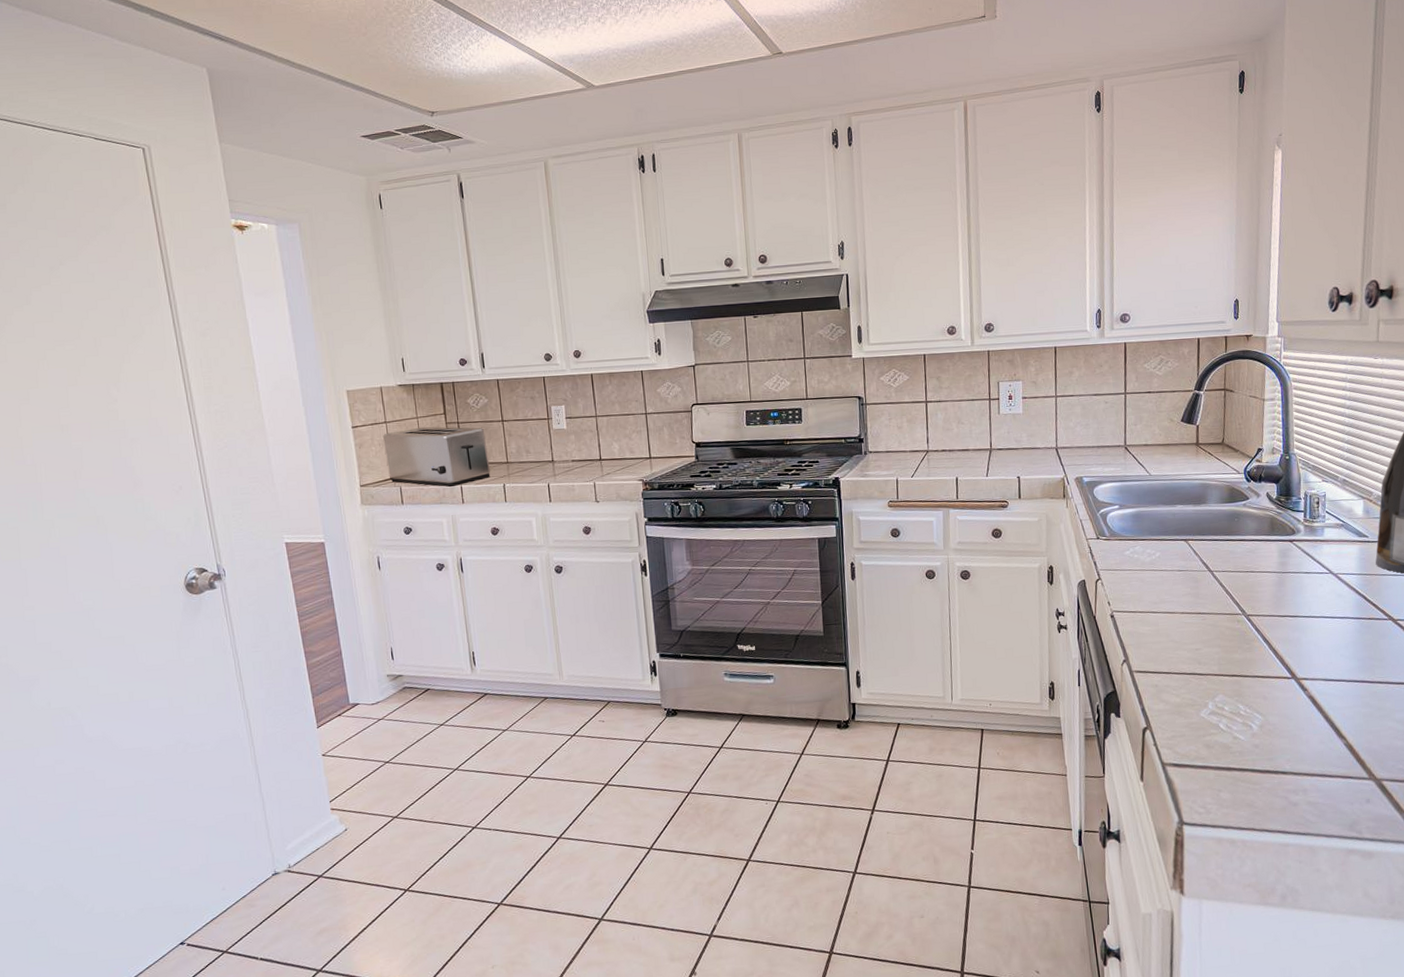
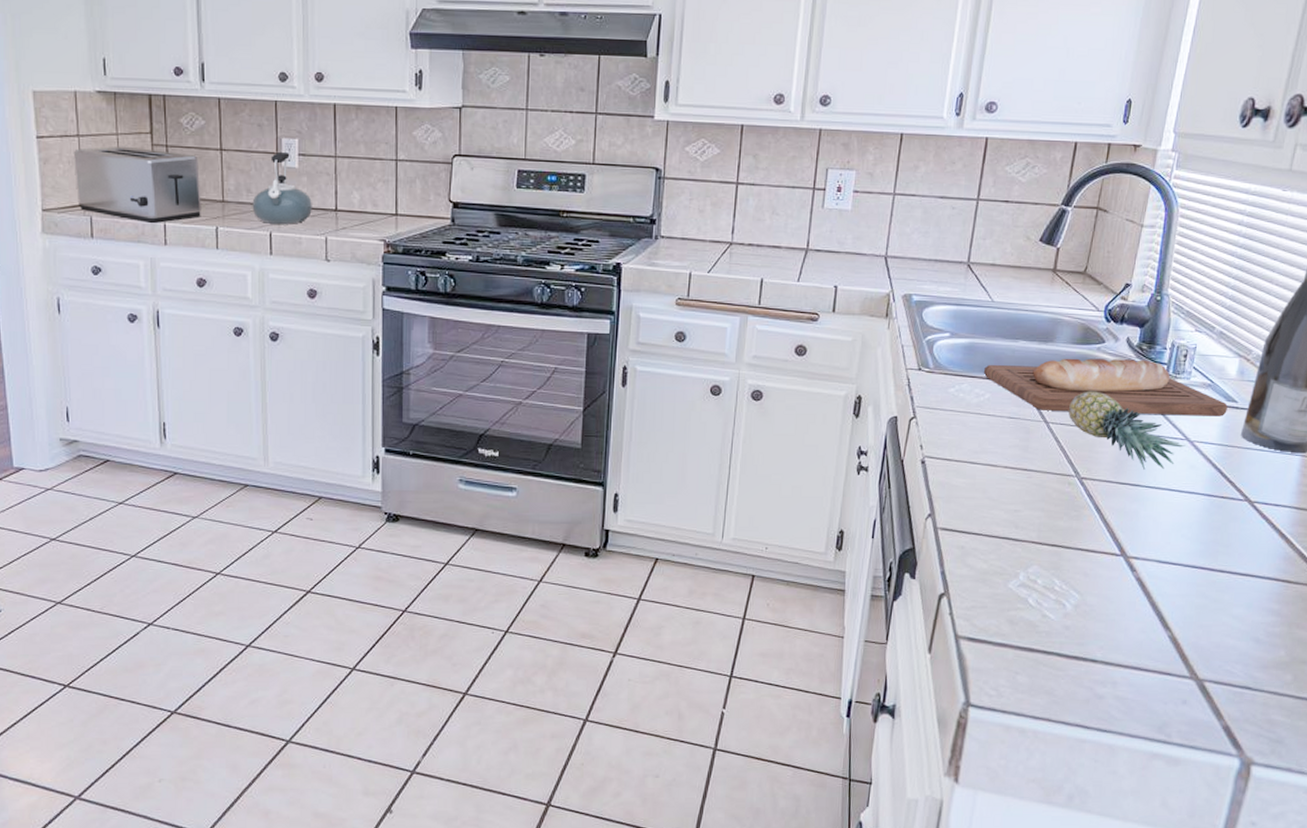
kettle: none [531,417,581,477] -> present [252,153,312,224]
bread loaf: none [1151,510,1361,562] -> present [983,358,1228,417]
fruit: none [1227,540,1331,603] -> present [1068,391,1186,470]

